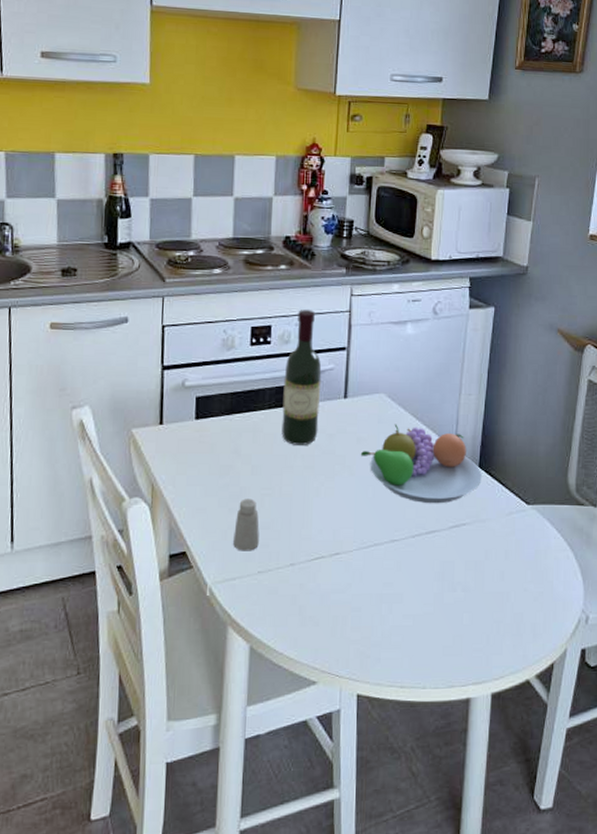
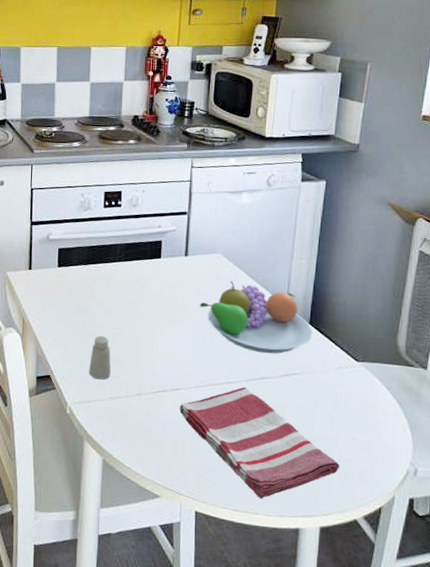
wine bottle: present [282,310,322,445] -> none [130,178,165,294]
dish towel: none [338,544,511,670] -> present [179,386,339,499]

